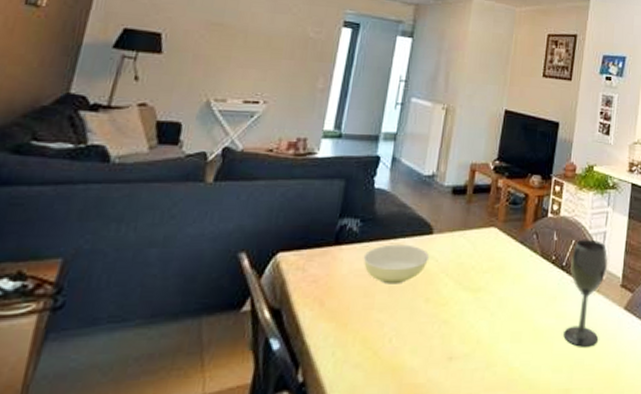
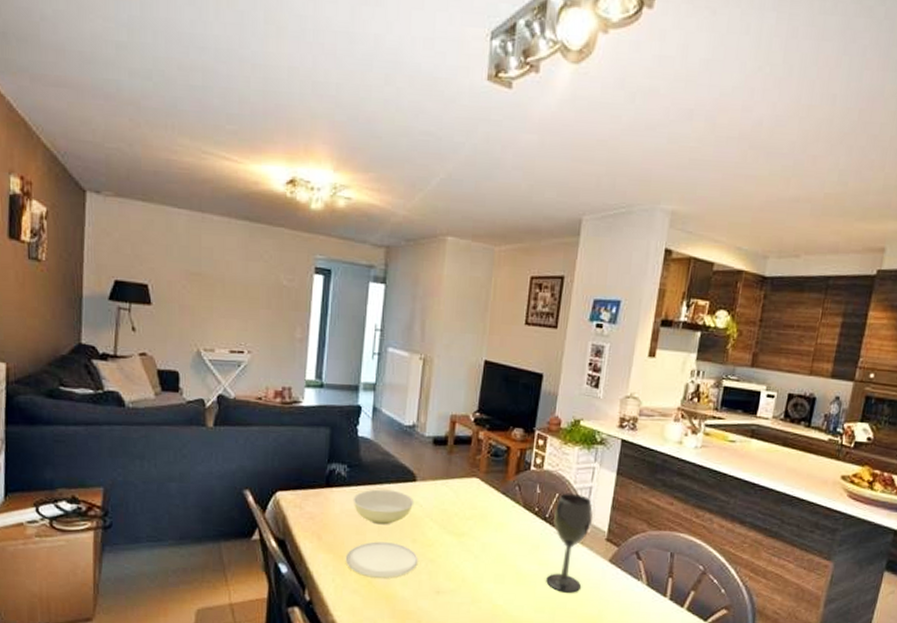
plate: none [349,304,431,347] -> present [345,541,418,579]

